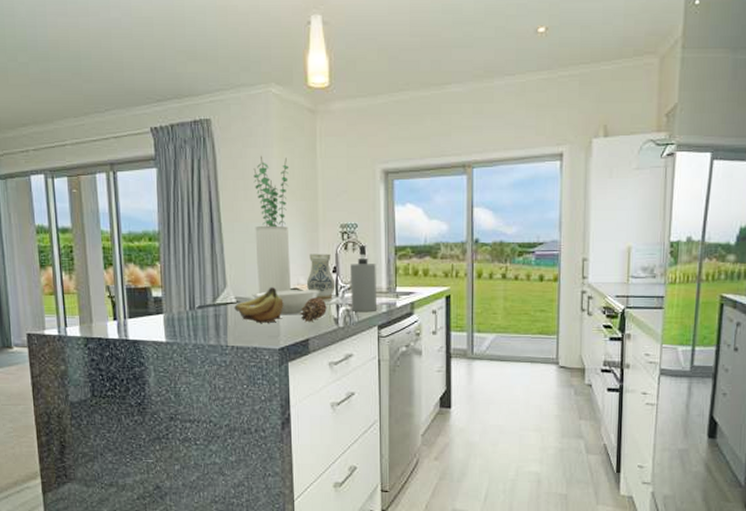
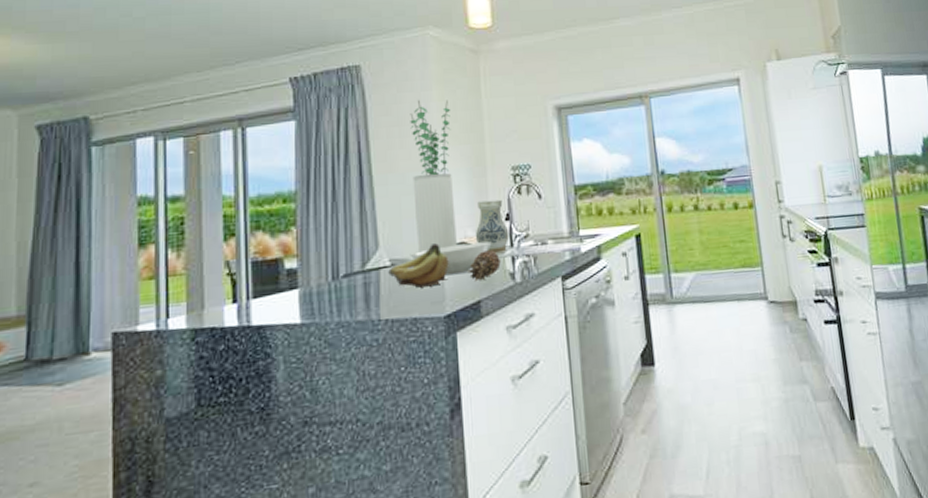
soap dispenser: present [345,246,378,313] -> none [518,187,560,264]

